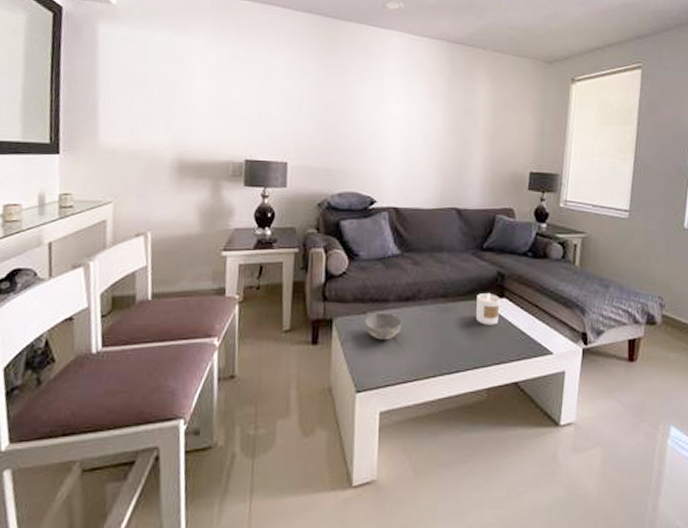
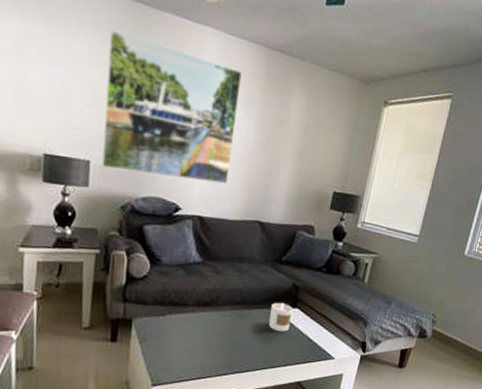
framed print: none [298,43,426,174] -> present [102,30,242,184]
bowl: present [364,312,402,340] -> none [162,315,200,341]

